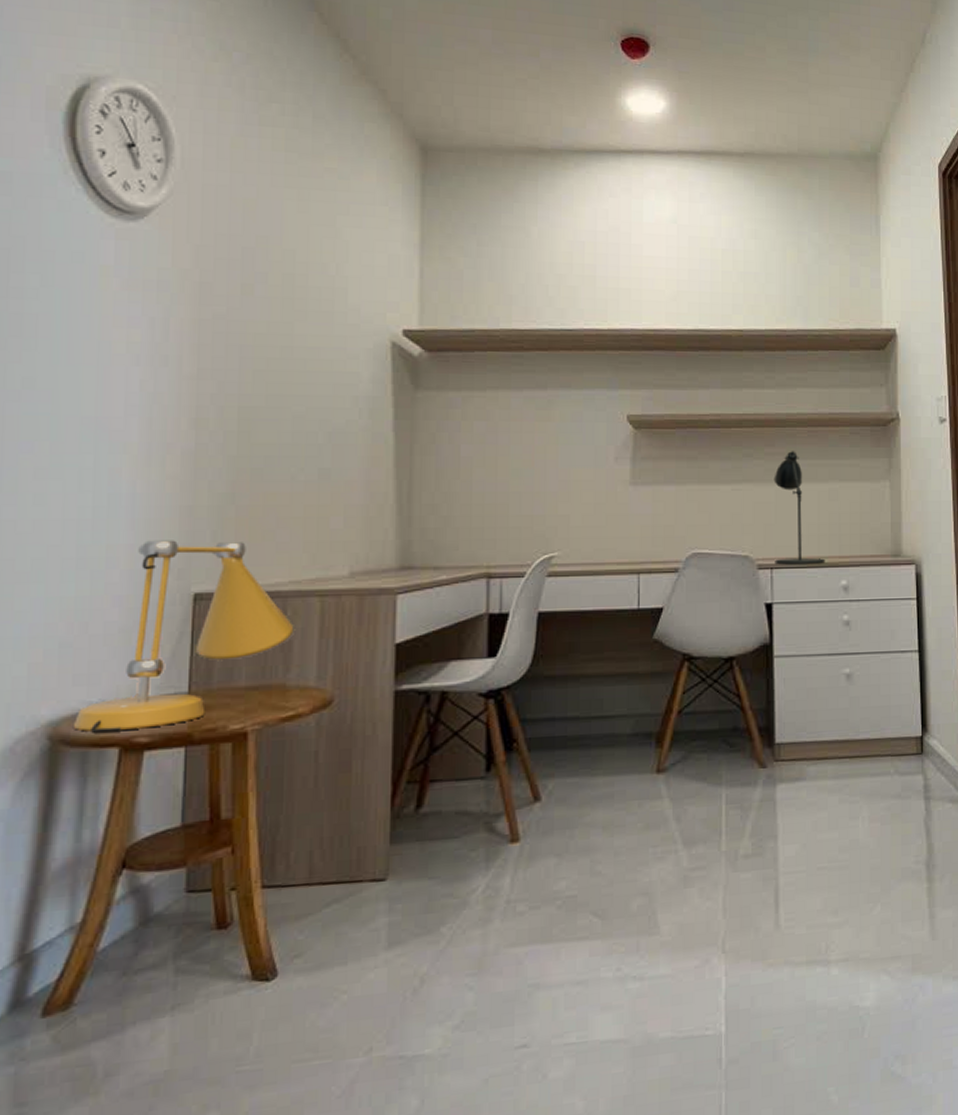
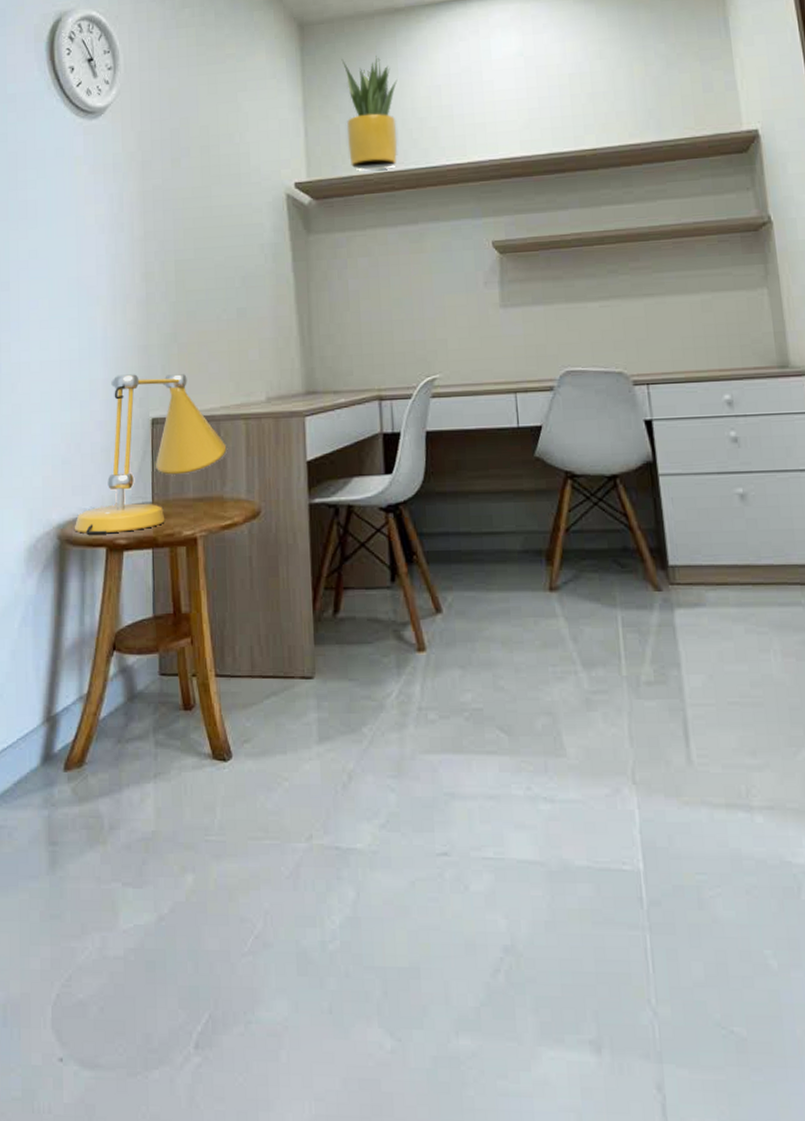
planter: none [471,196,536,326] -> present [341,56,398,171]
desk lamp: present [774,451,826,566] -> none [641,264,705,381]

